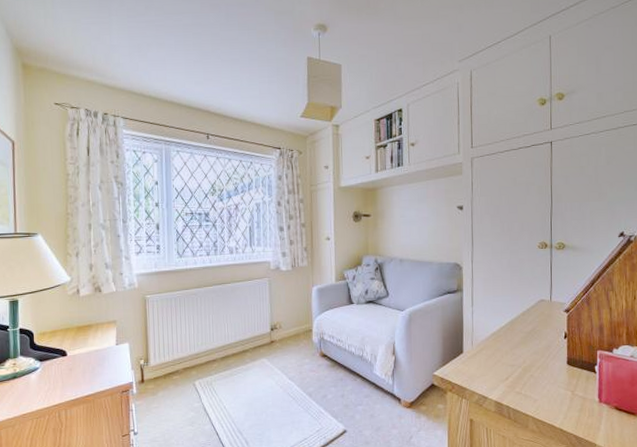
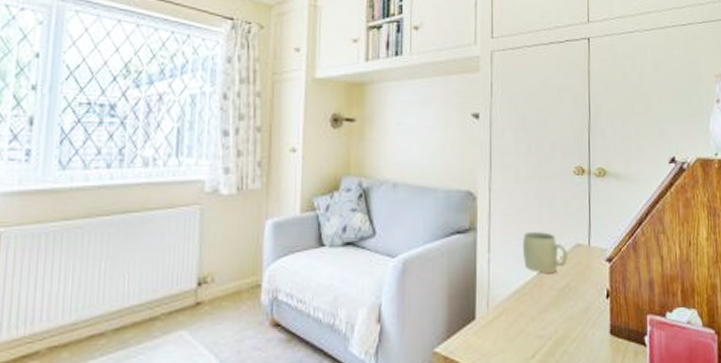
mug: none [497,291,534,322] -> present [522,232,568,274]

